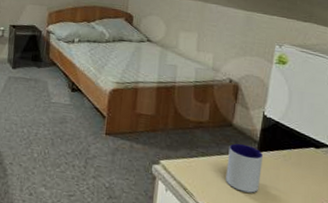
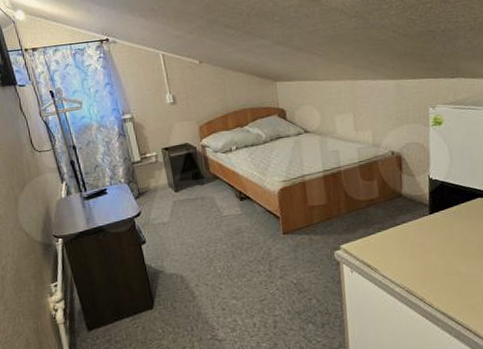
mug: present [226,143,264,193] -> none [402,210,437,255]

